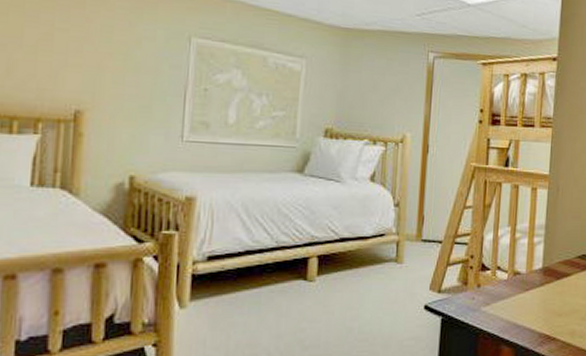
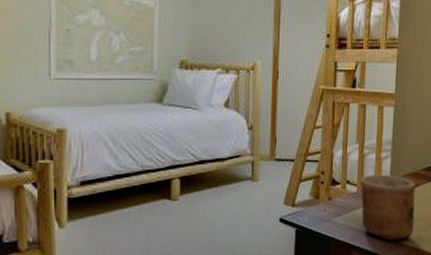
cup: none [510,261,570,334] -> present [359,174,417,240]

